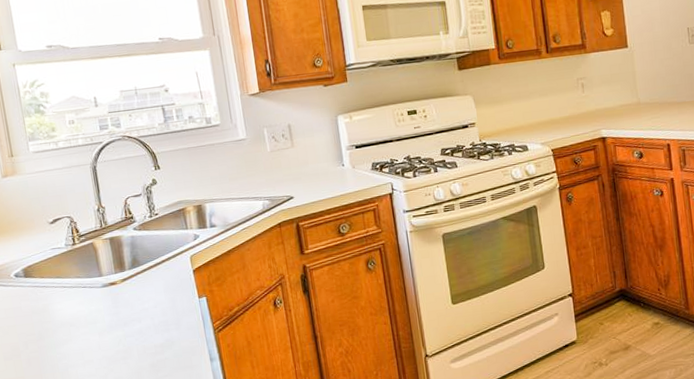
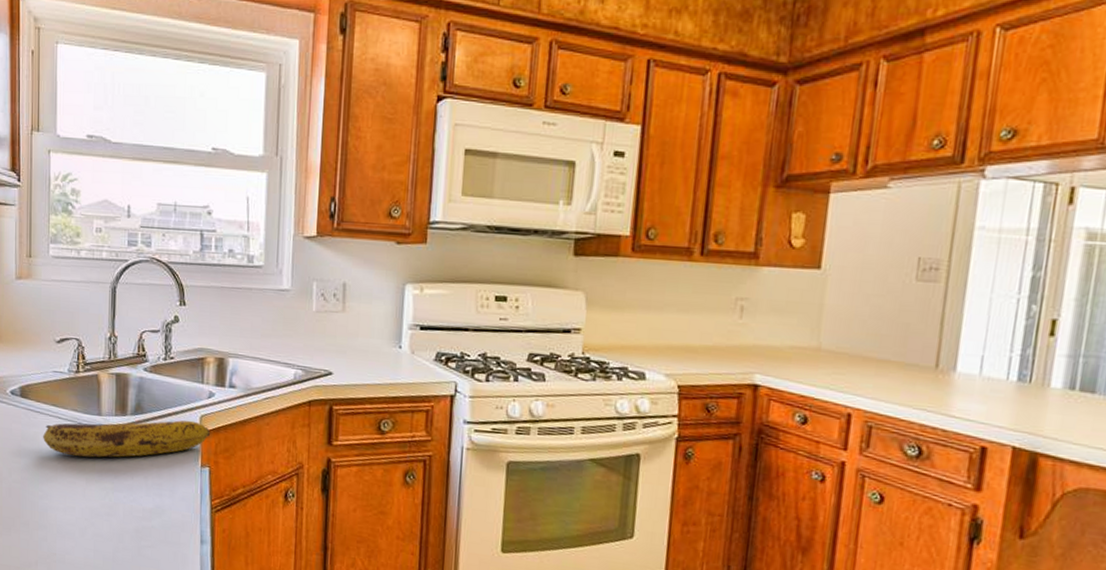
fruit: none [52,261,202,317] -> present [43,420,211,458]

